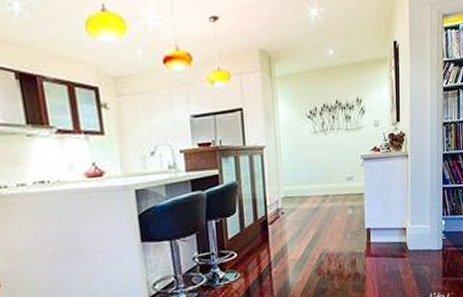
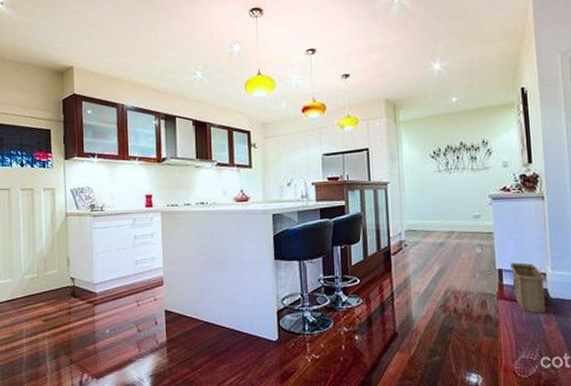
basket: none [376,220,406,266] -> present [510,262,547,313]

